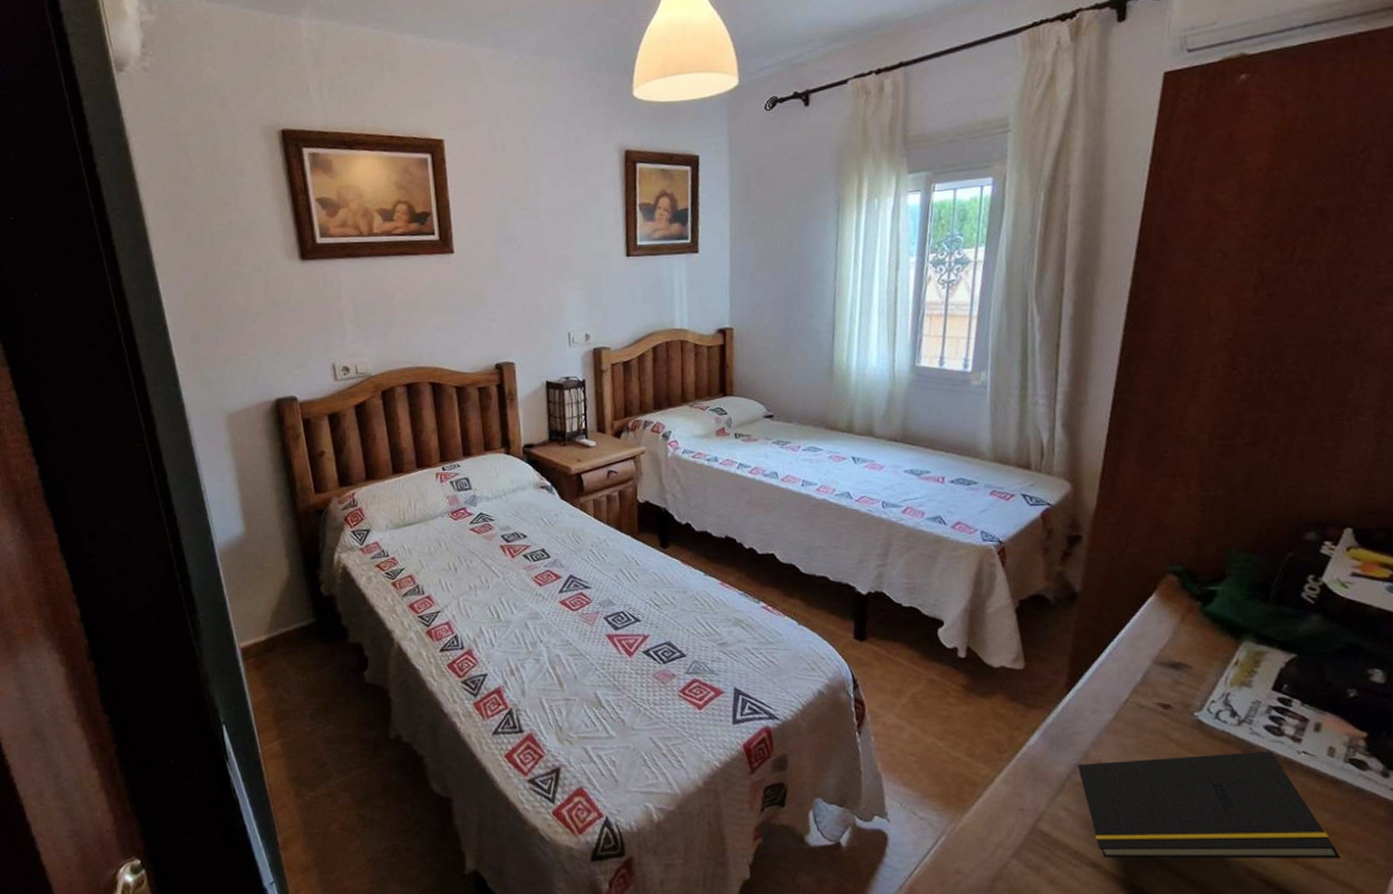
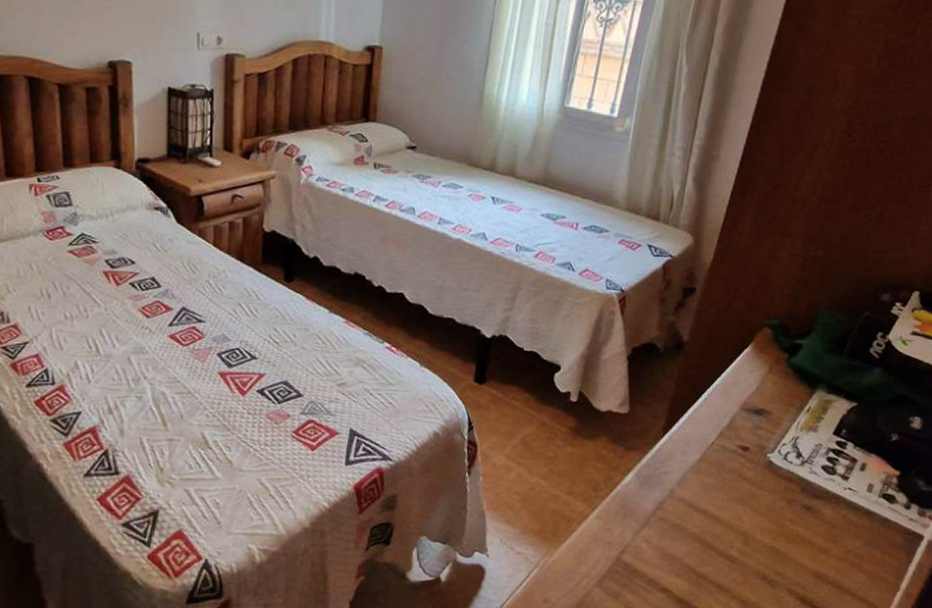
notepad: present [1077,751,1341,860] -> none [662,487,862,584]

